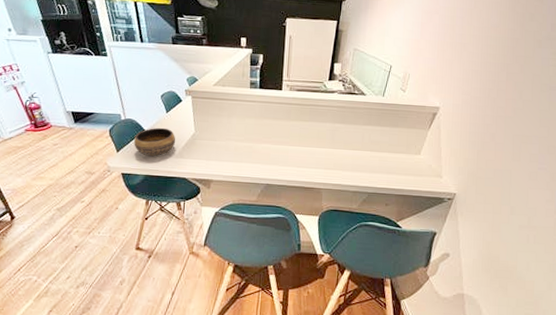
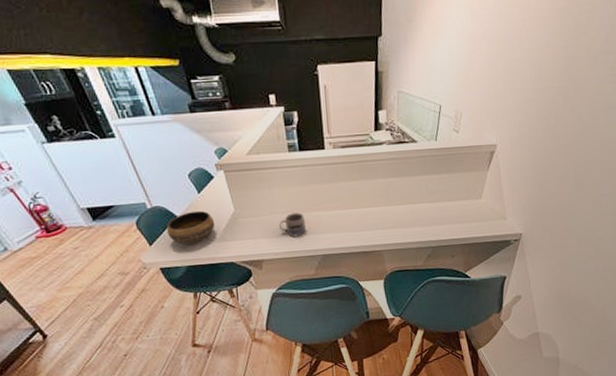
mug: none [231,142,255,164] -> present [279,212,306,237]

